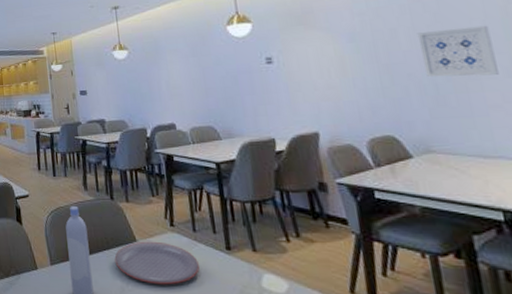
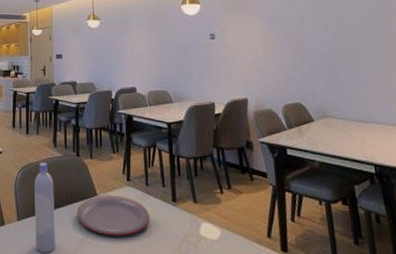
wall art: present [417,25,499,78] -> none [318,19,371,58]

